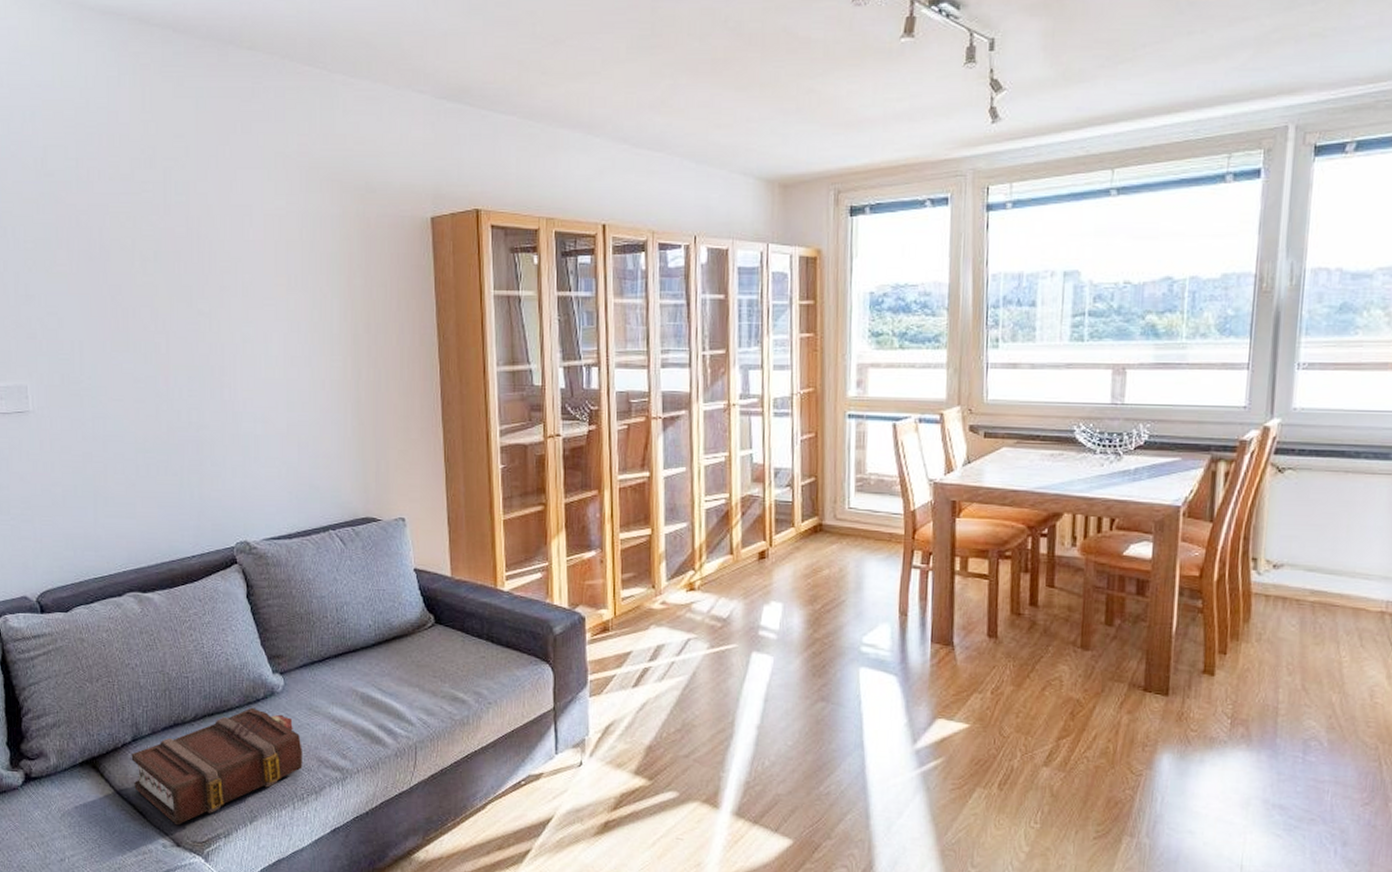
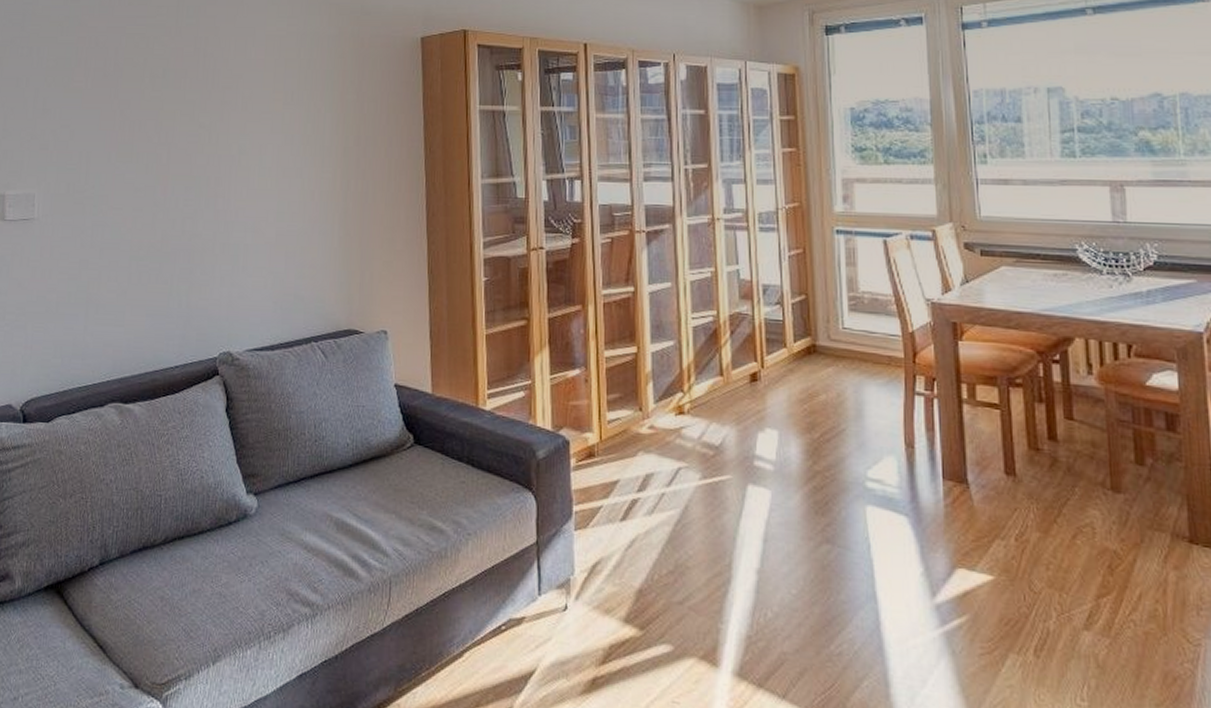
book: present [131,707,302,826] -> none [97,531,272,663]

